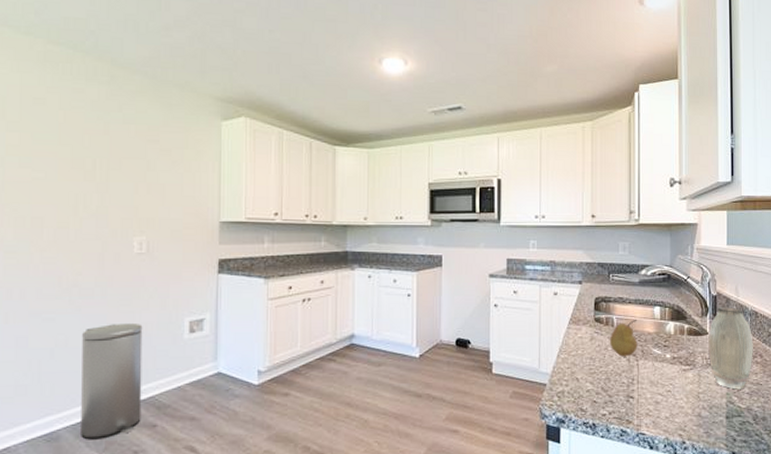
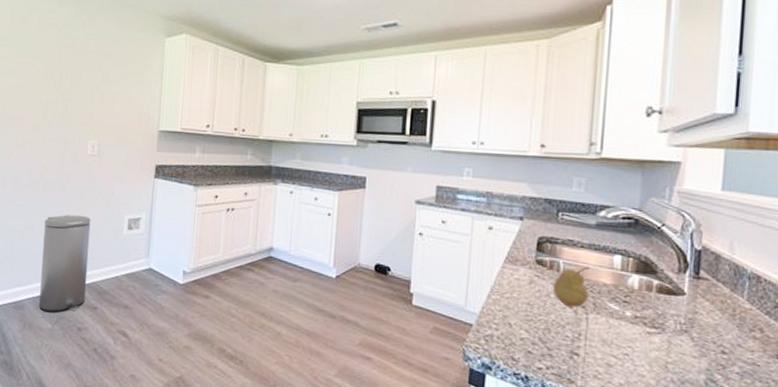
vase: present [708,307,753,390] -> none [684,264,751,367]

